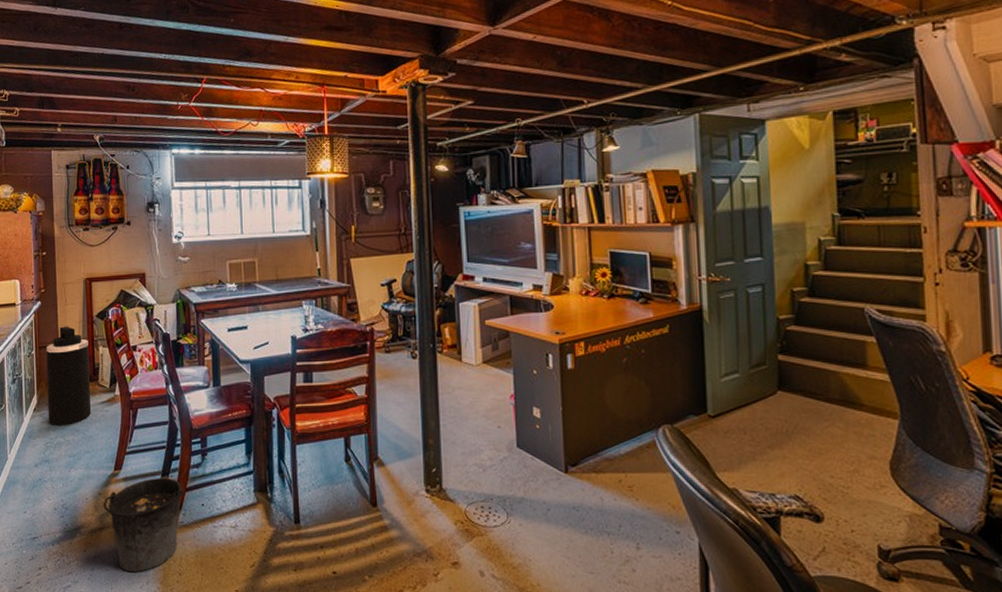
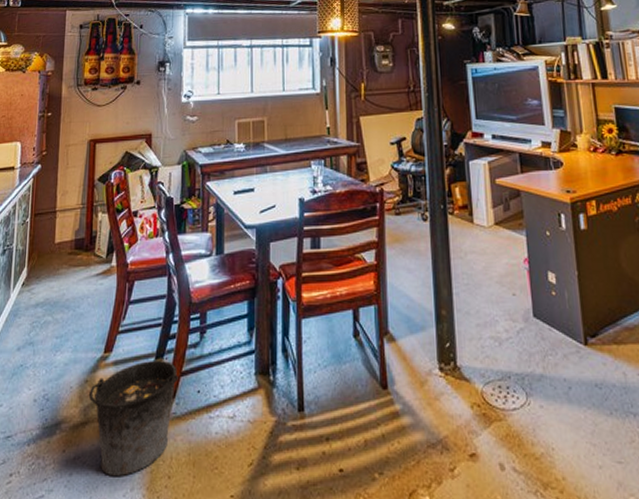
trash can: present [46,326,92,426] -> none [37,191,87,303]

